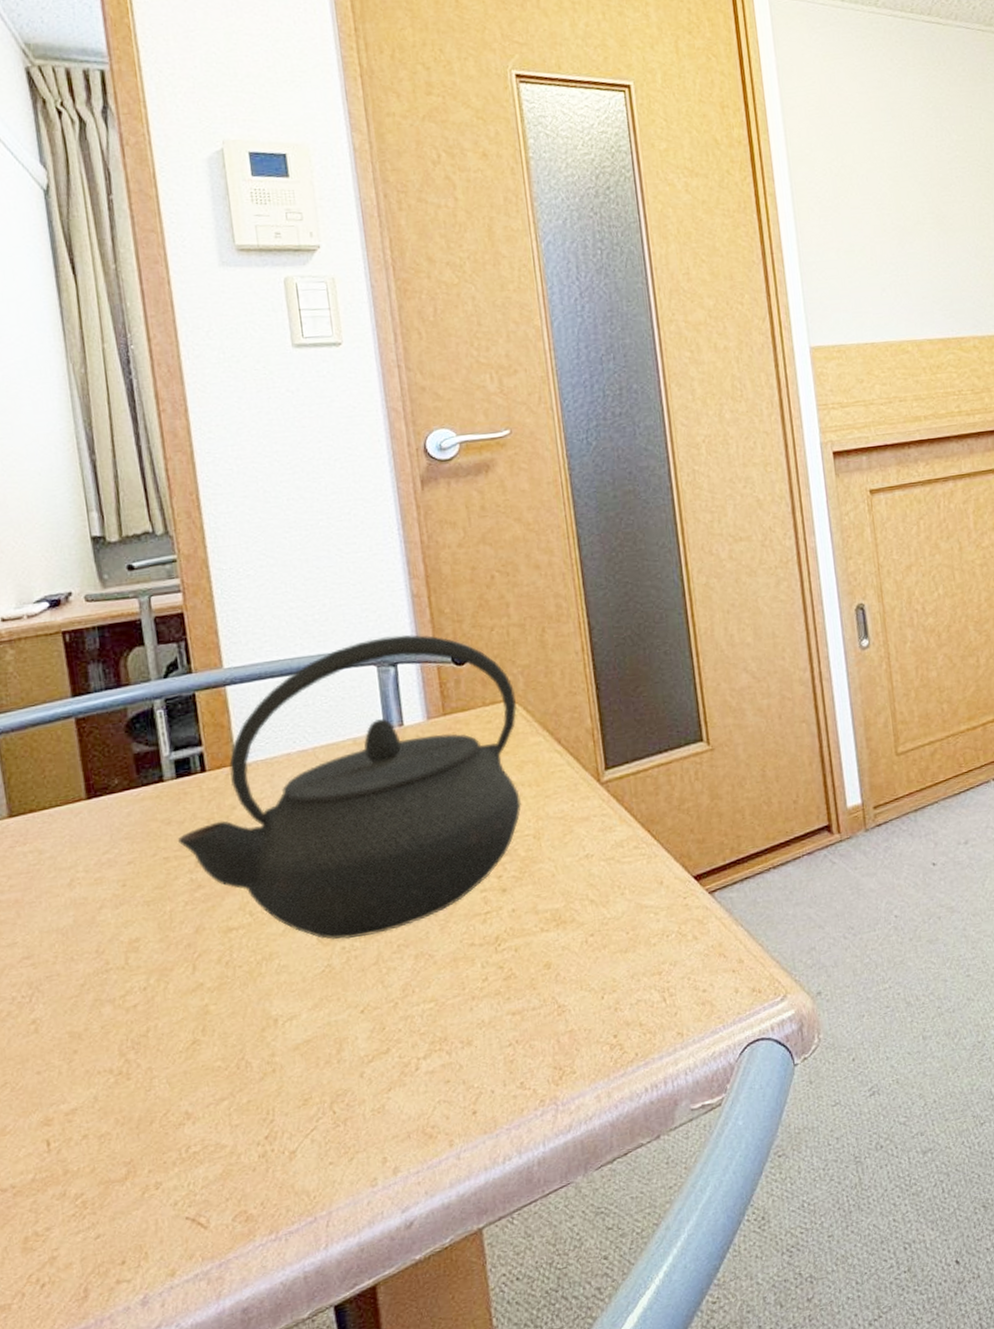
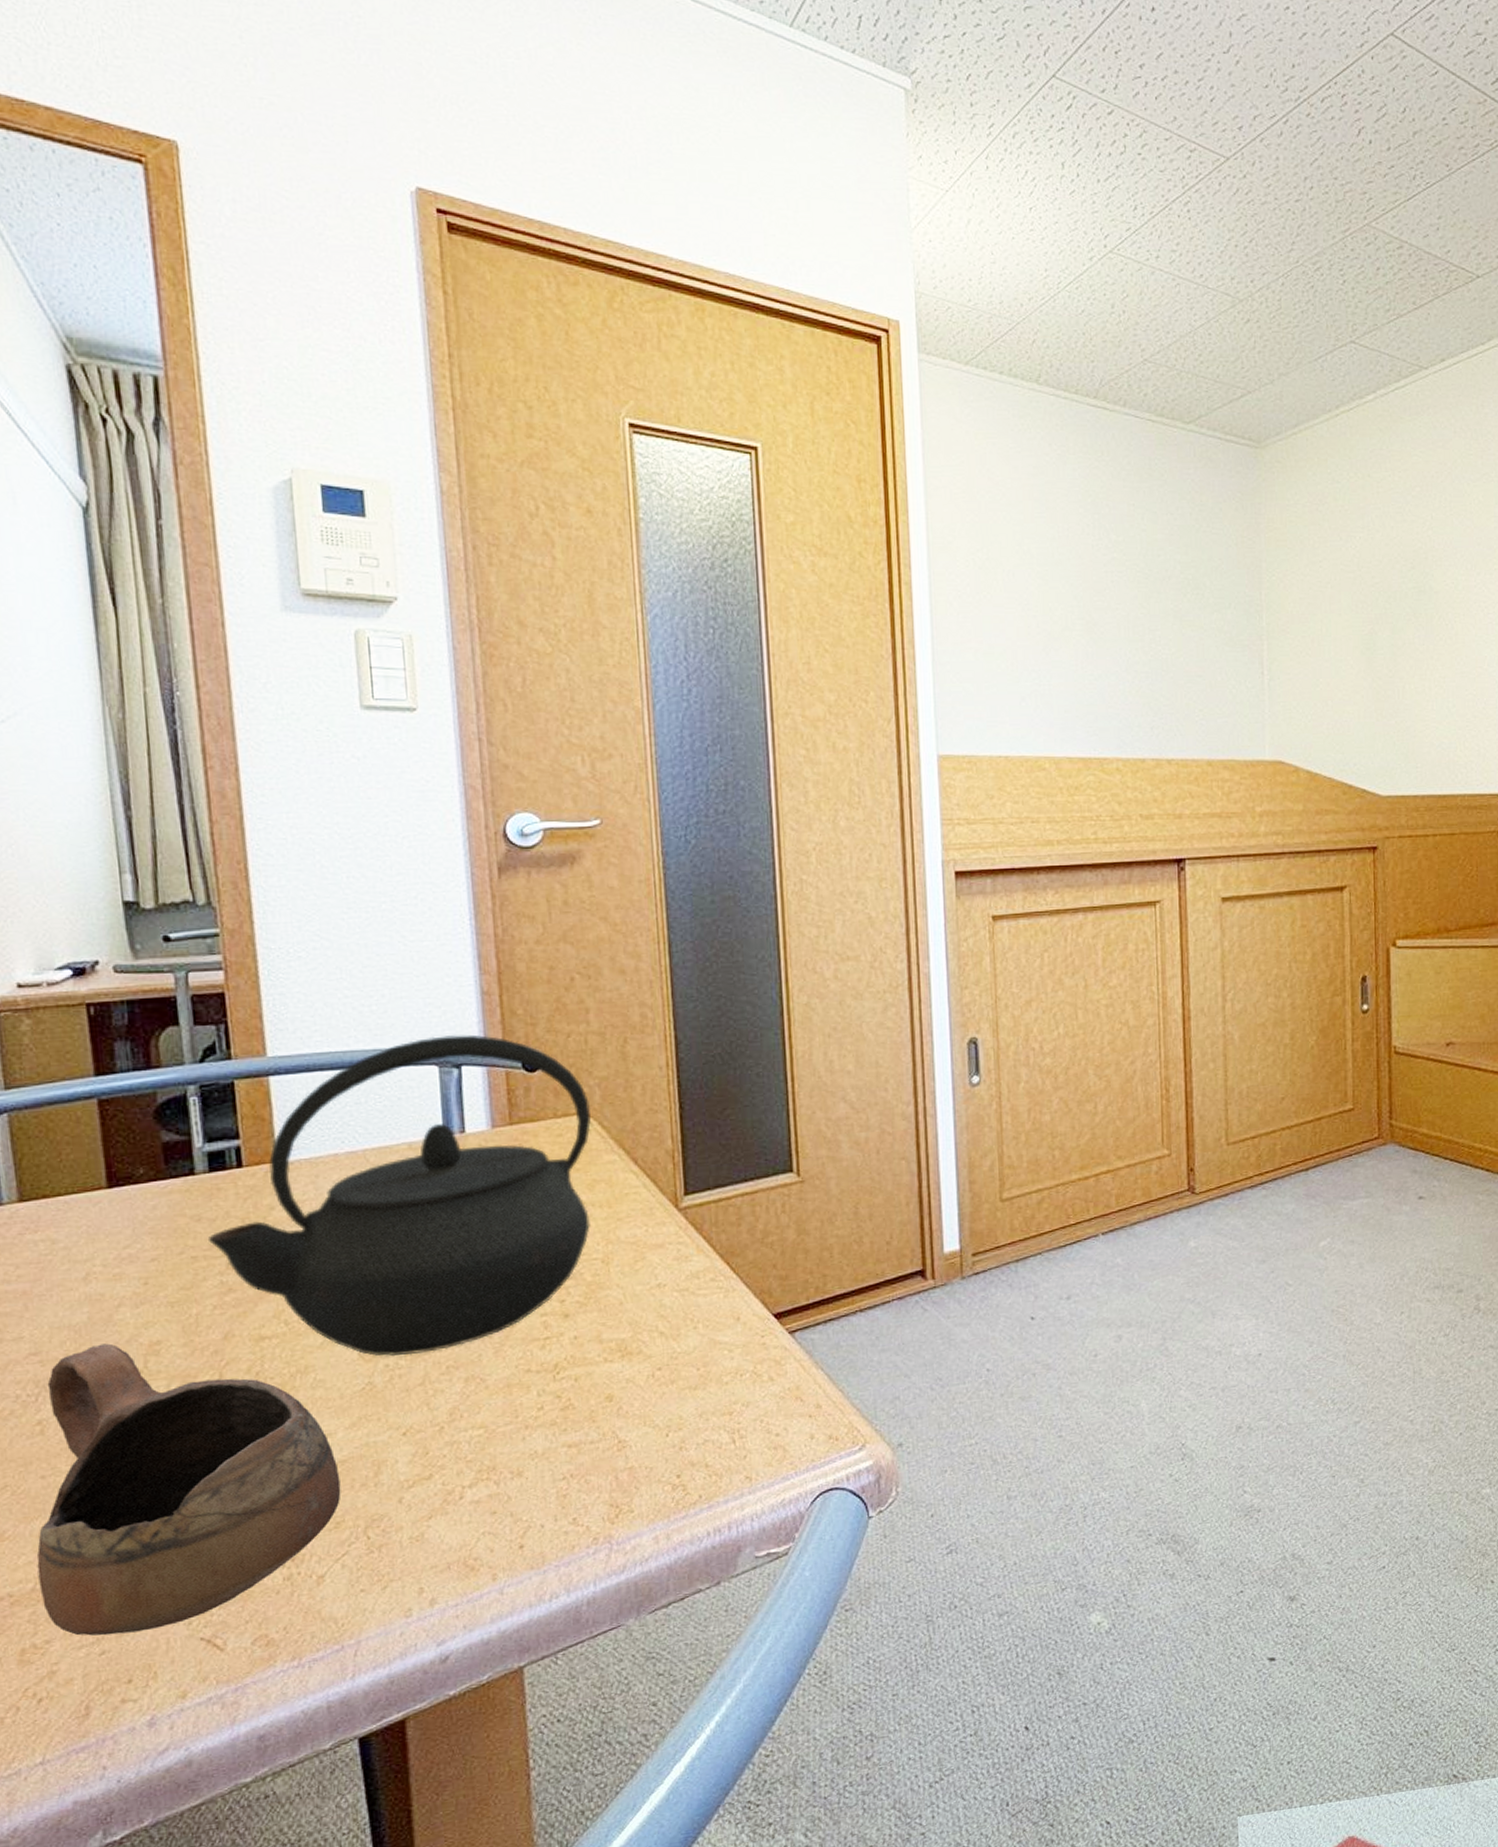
cup: none [36,943,308,1222] -> present [37,1343,341,1636]

